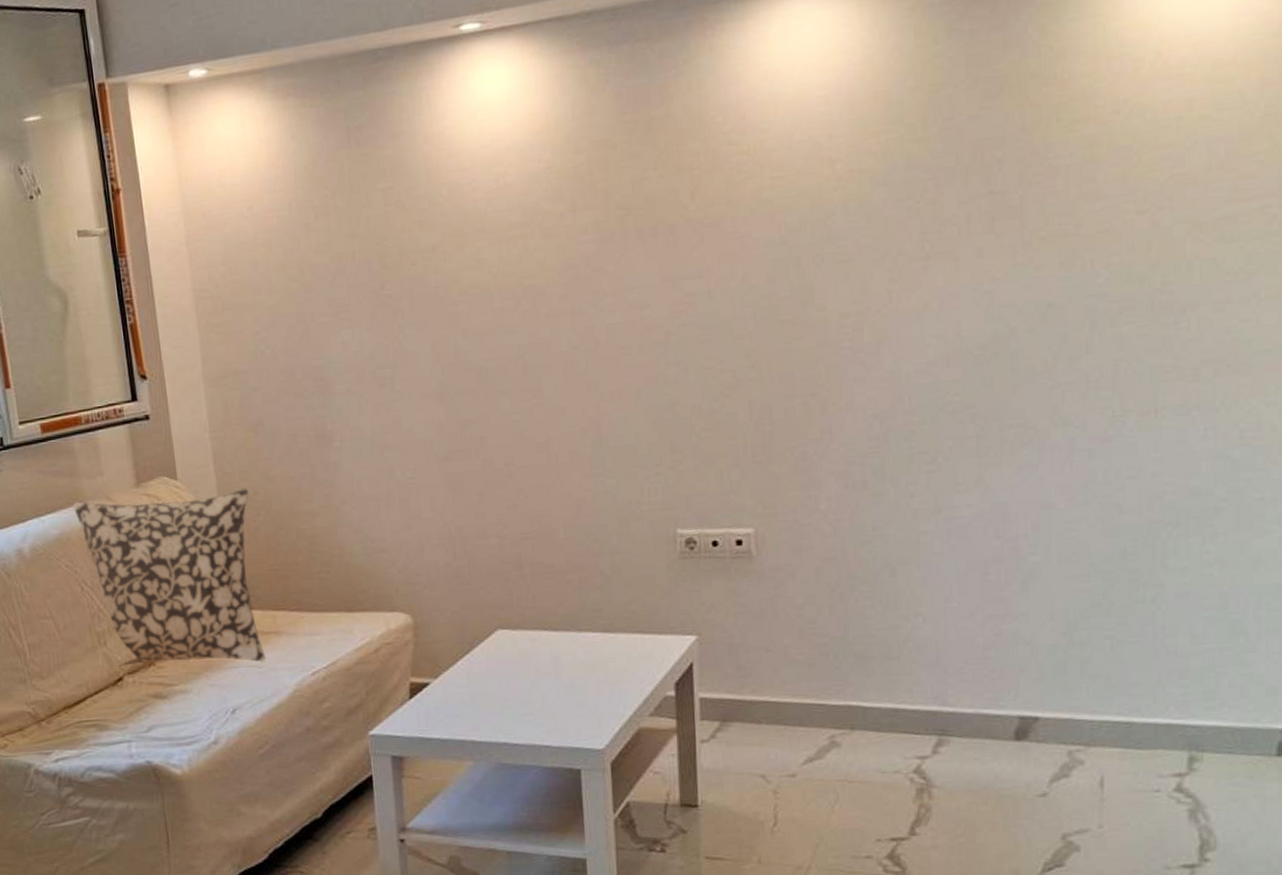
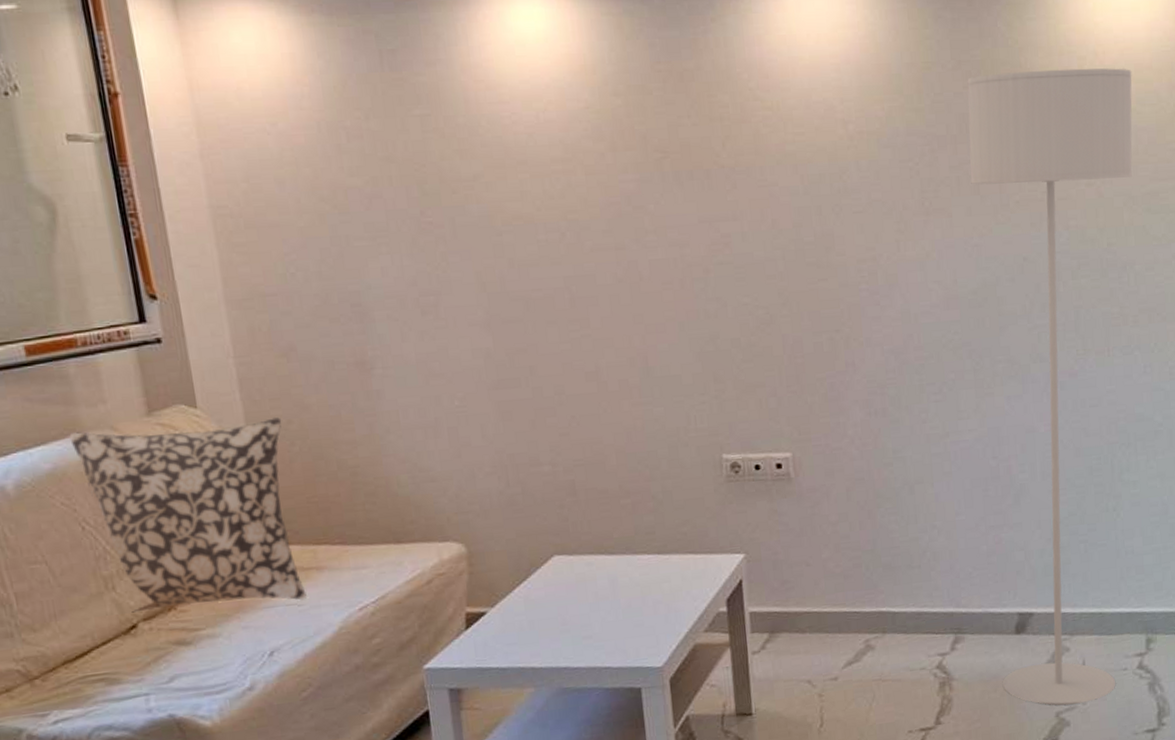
floor lamp: none [983,67,1208,827] -> present [967,68,1132,706]

